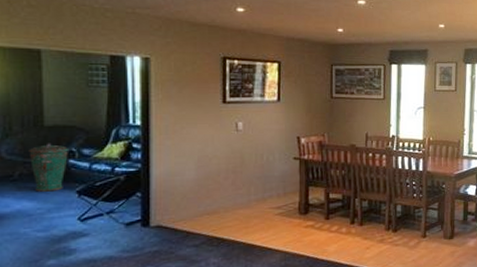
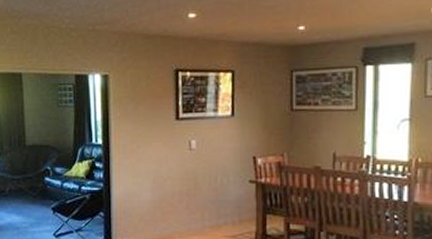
trash can: present [29,143,68,192] -> none [15,161,45,207]

